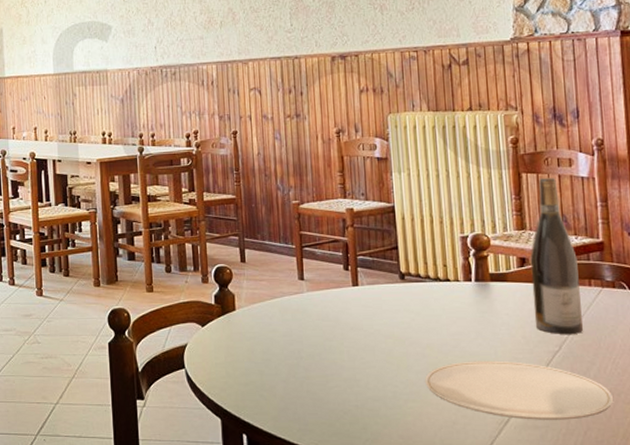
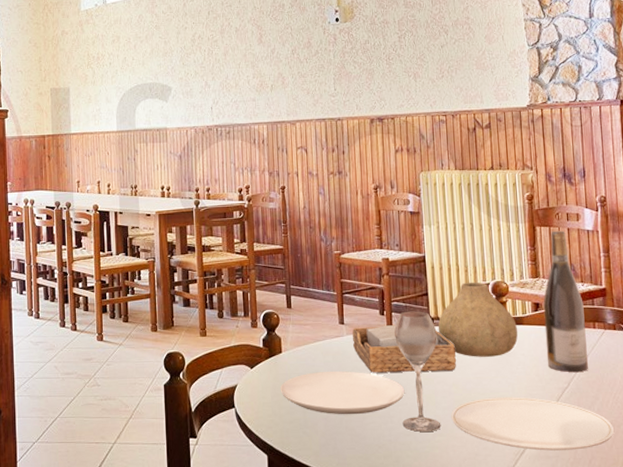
plate: none [234,330,373,378] -> present [280,370,405,415]
napkin holder: none [313,281,431,333] -> present [352,325,457,373]
wineglass: none [360,266,414,397] -> present [394,311,441,432]
vase: none [409,234,502,317] -> present [438,282,518,357]

